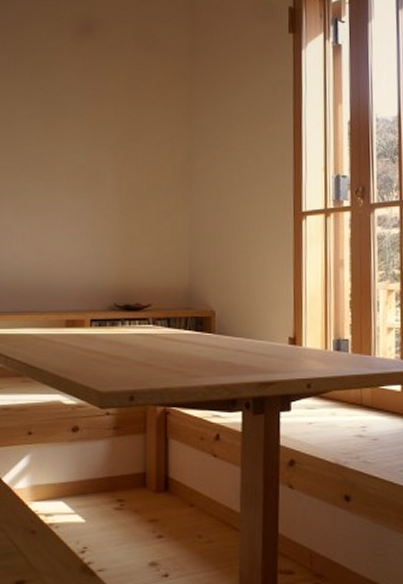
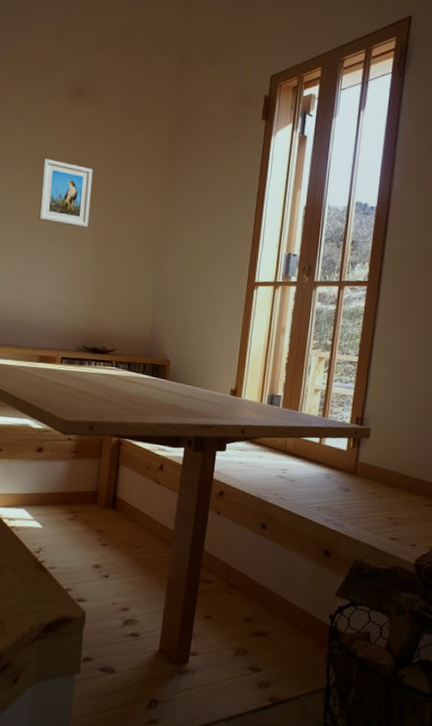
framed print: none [52,101,108,172] -> present [39,158,93,228]

